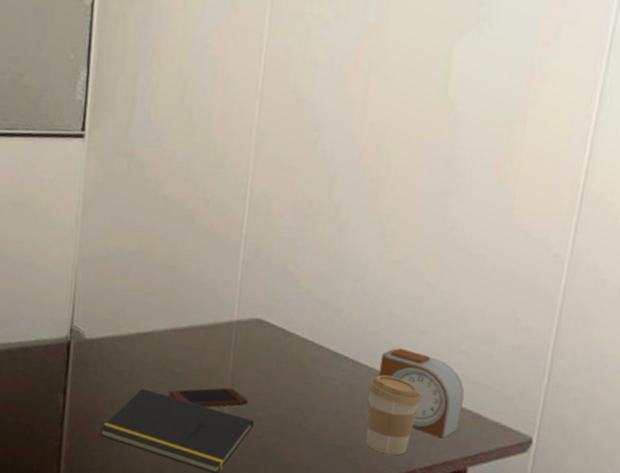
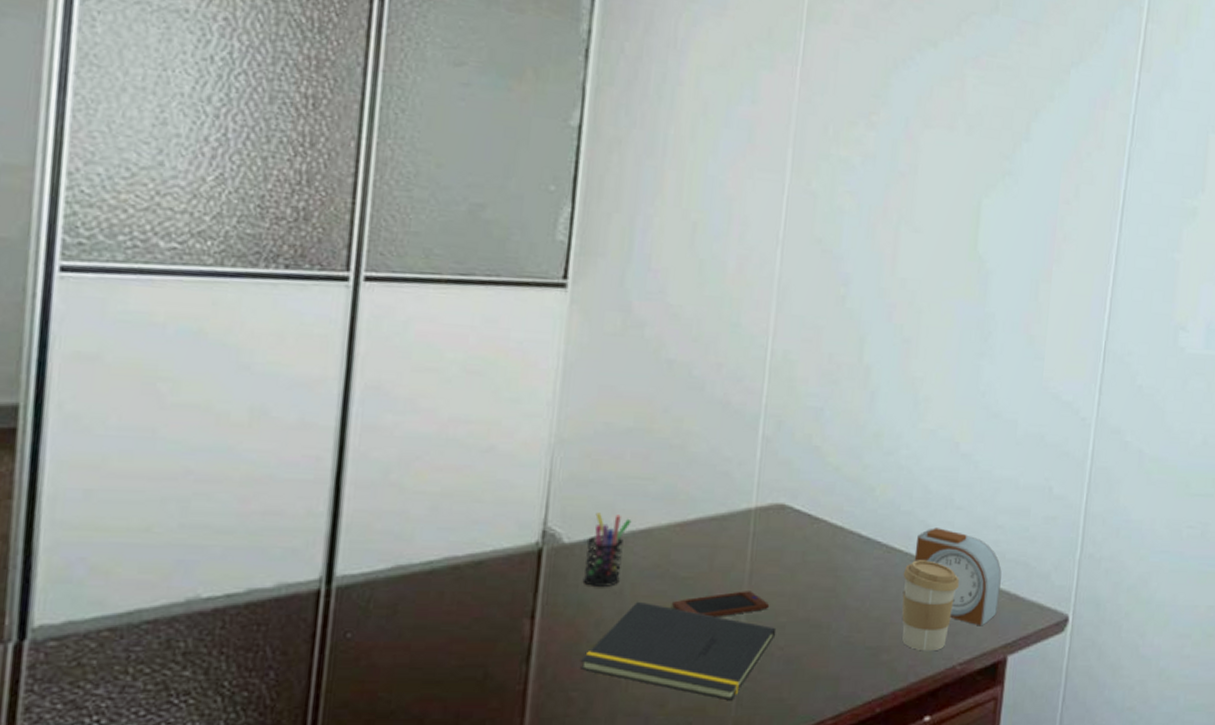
pen holder: none [100,316,137,375] -> present [582,512,632,587]

